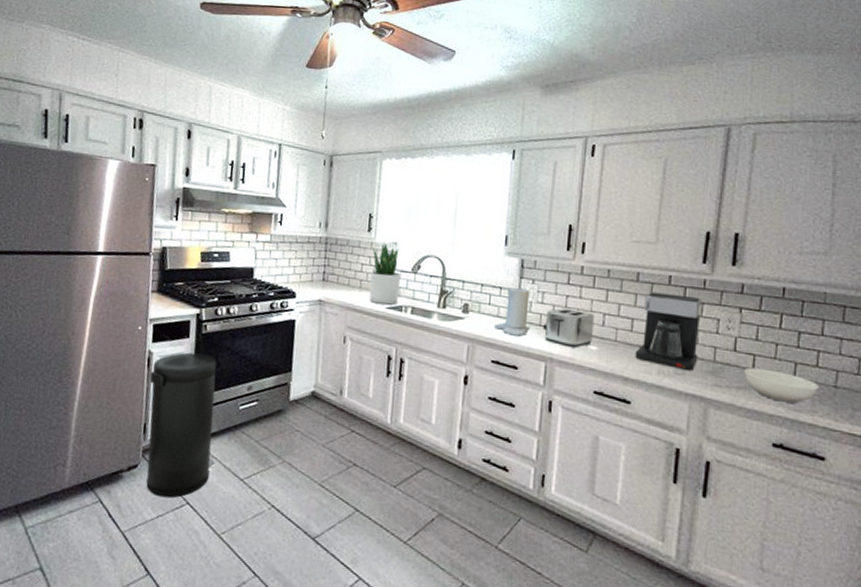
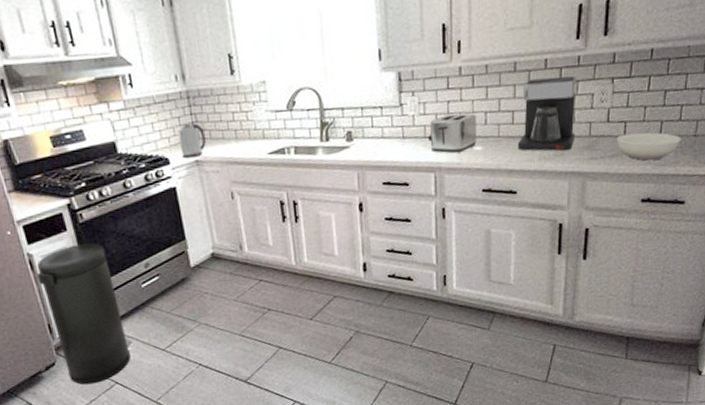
kettle: none [308,265,333,297] -> present [178,123,206,159]
planter: present [369,243,401,305] -> none [241,84,279,152]
paper towel: present [494,287,531,336] -> none [381,103,416,154]

